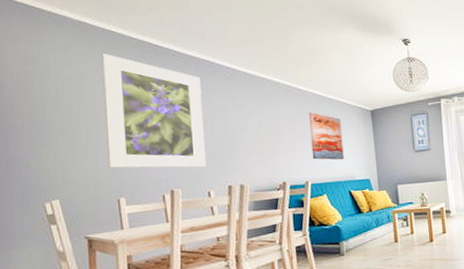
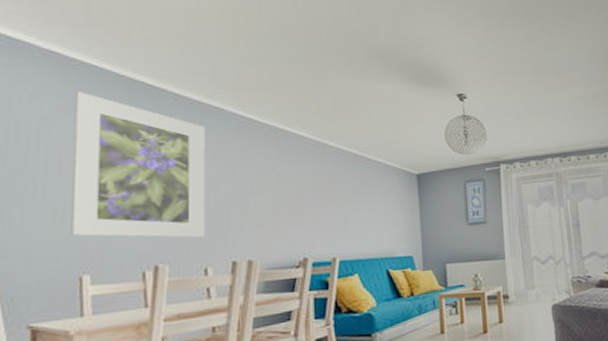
wall art: present [309,112,344,160] -> none [341,174,382,233]

